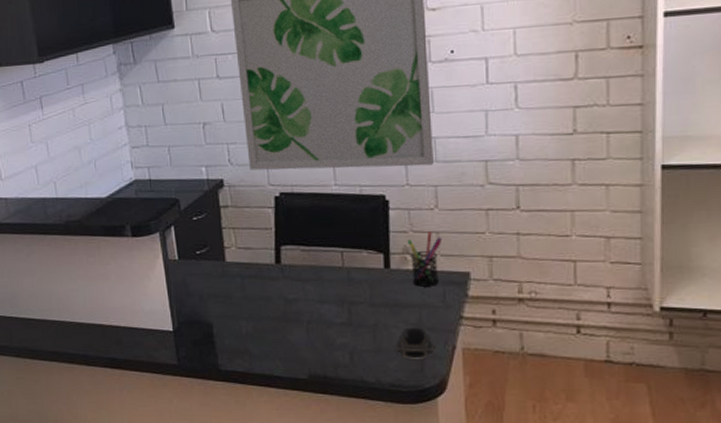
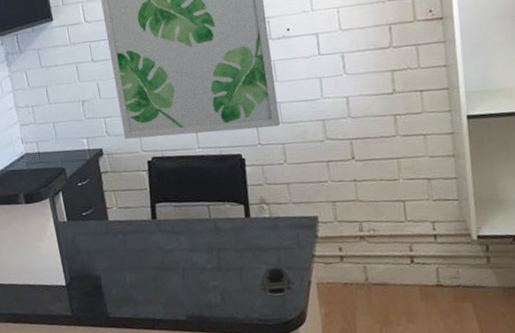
pen holder: present [407,231,443,287] -> none [263,183,293,232]

